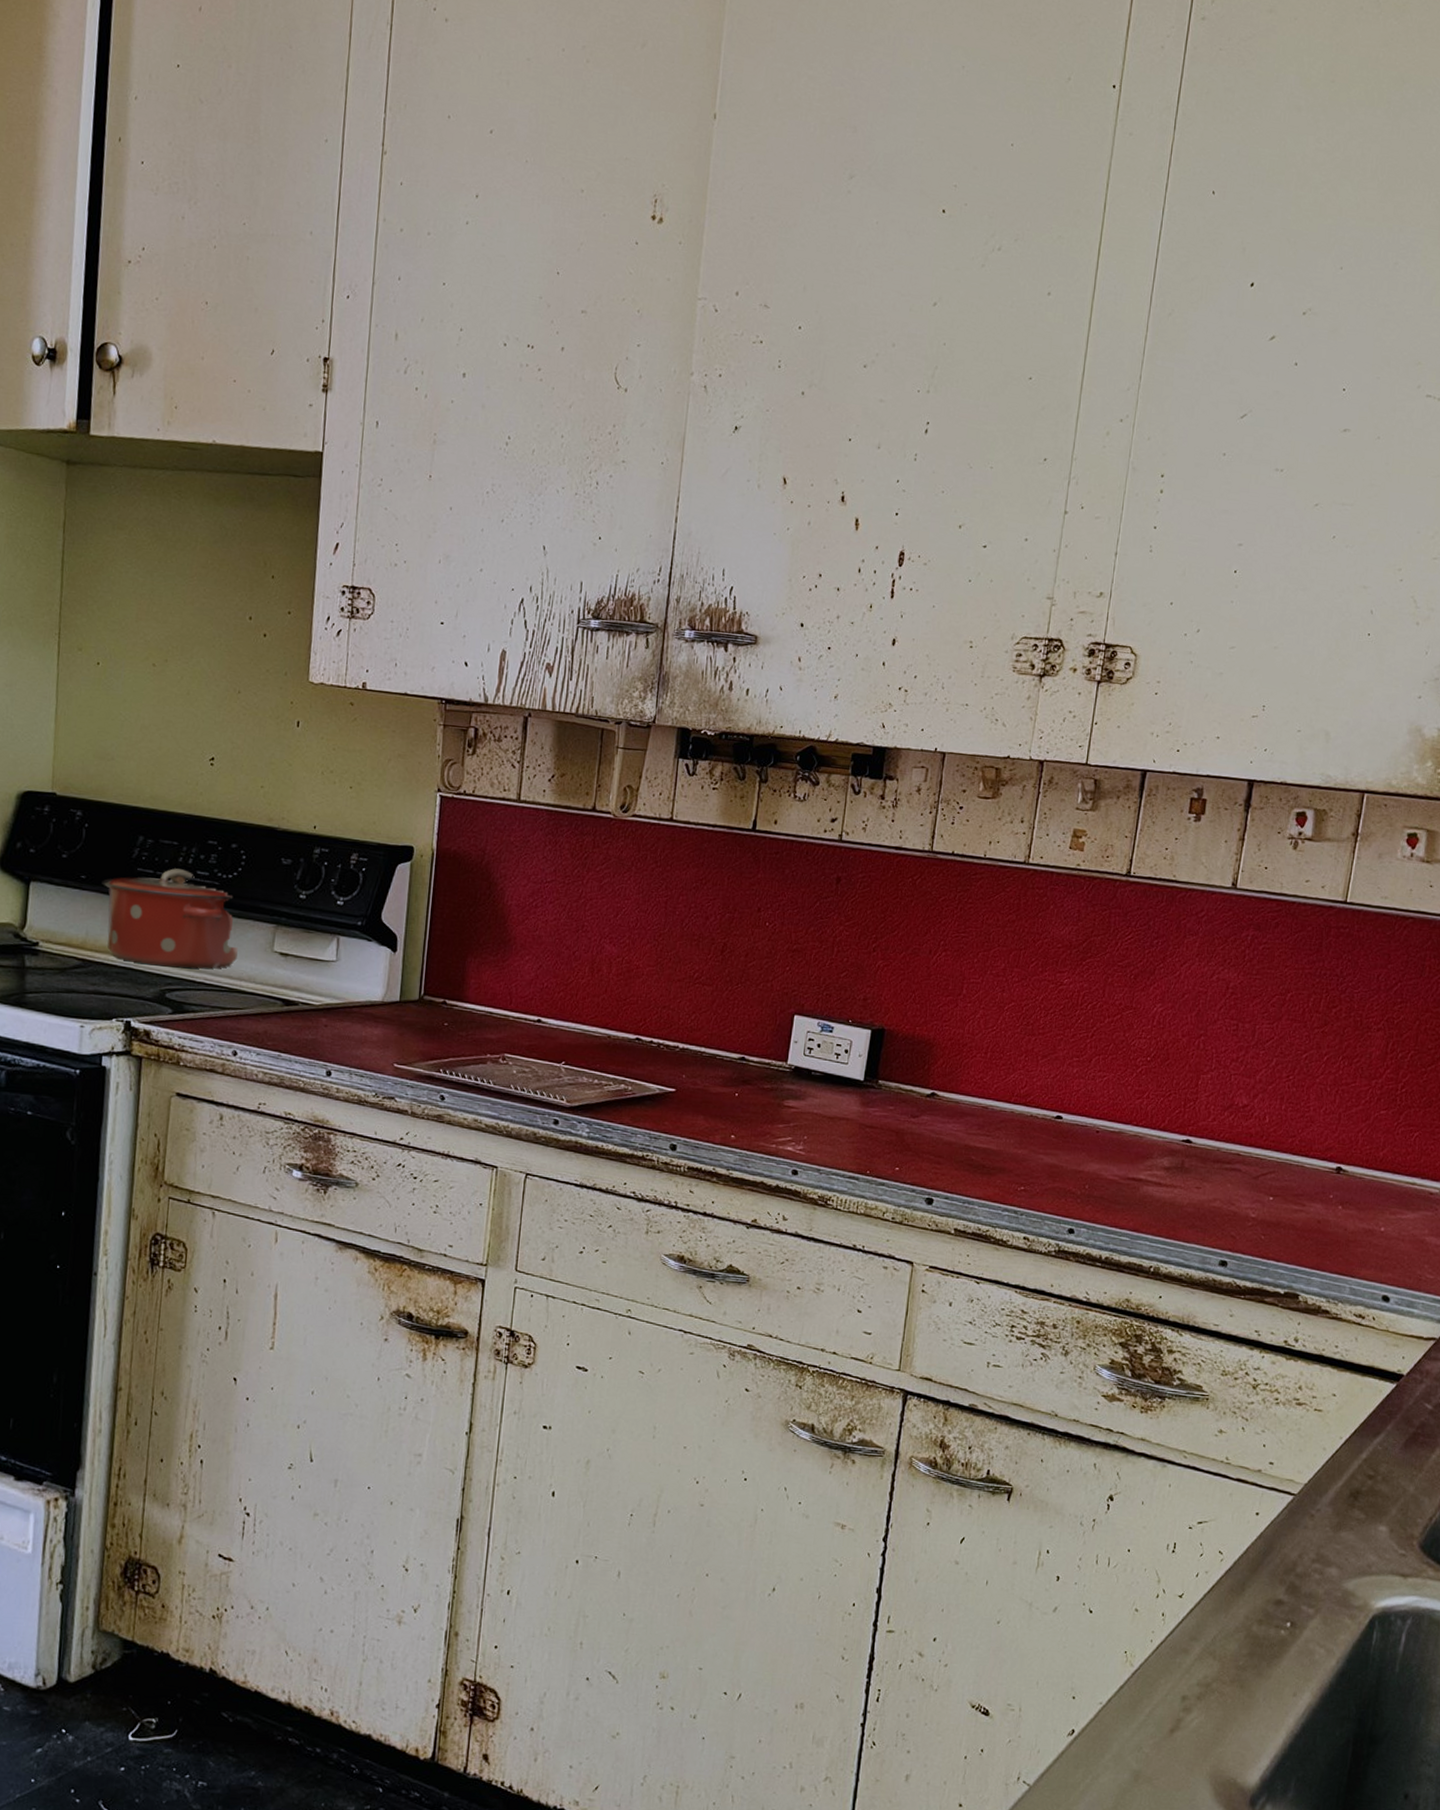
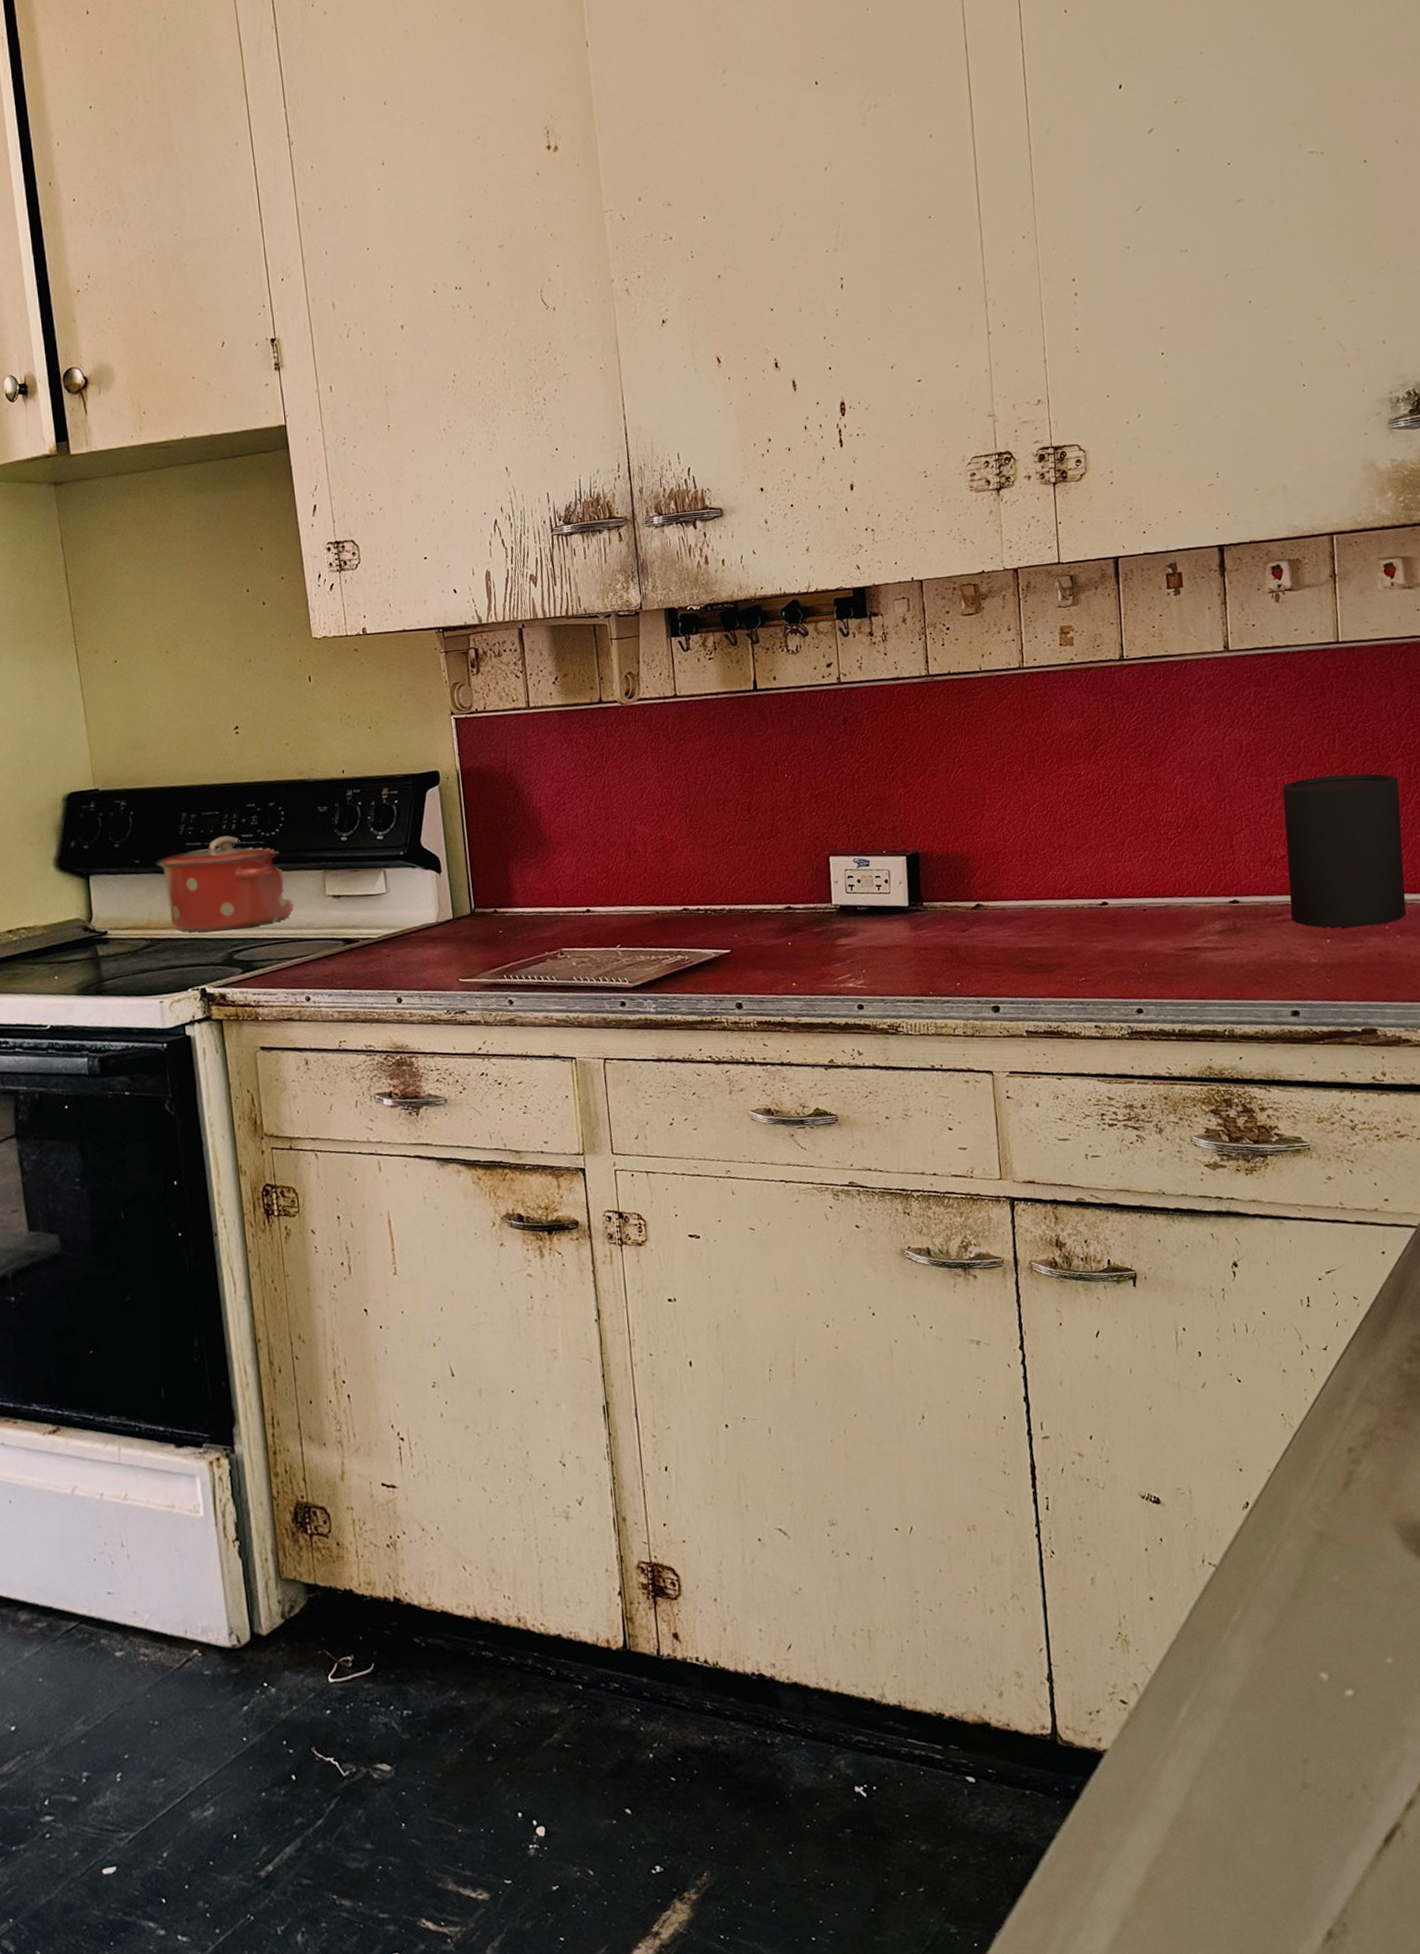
pen holder: none [1239,1032,1375,1192] -> present [1282,773,1407,928]

